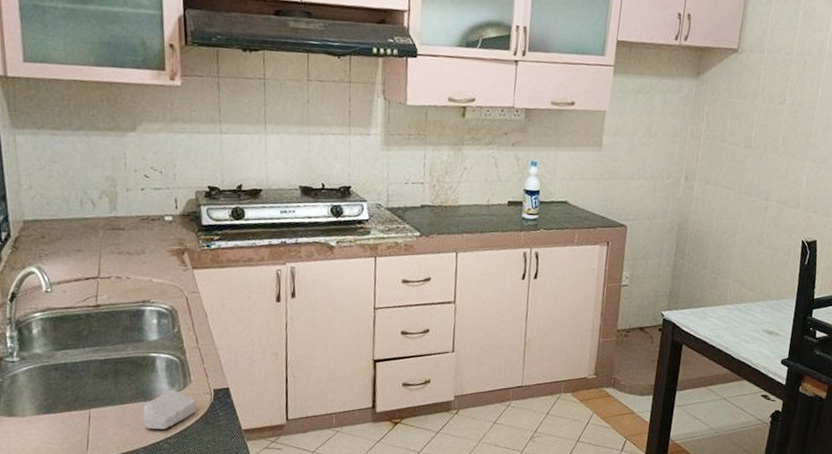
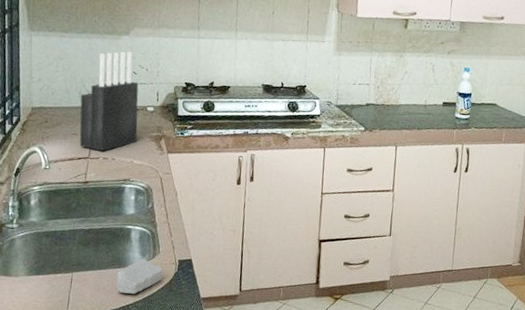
knife block: none [82,150,156,270] -> present [79,51,139,152]

